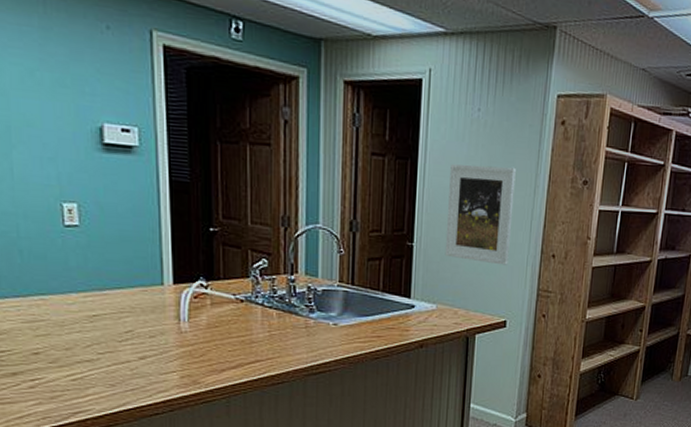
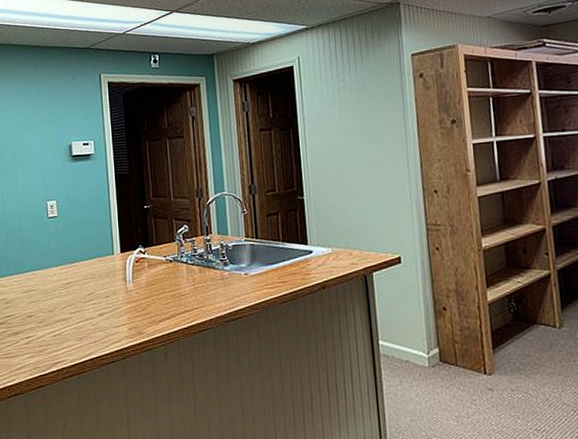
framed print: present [445,164,516,265] -> none [326,120,393,206]

